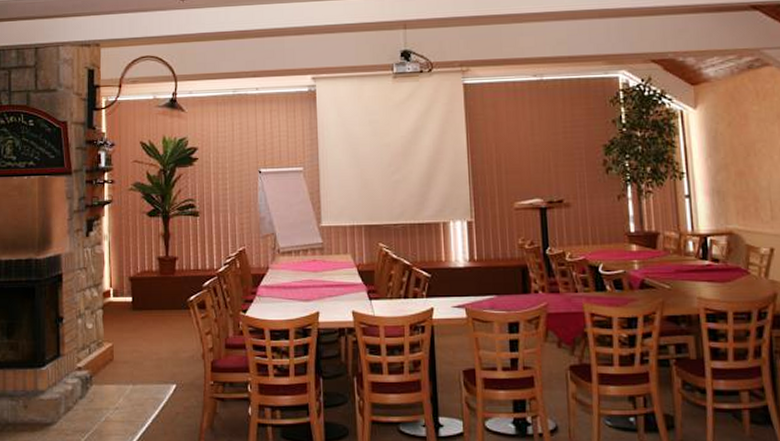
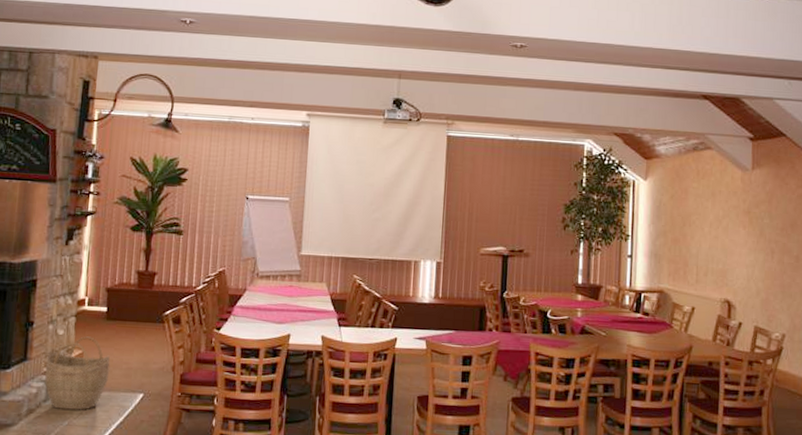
woven basket: none [78,328,141,406] -> present [44,336,110,411]

